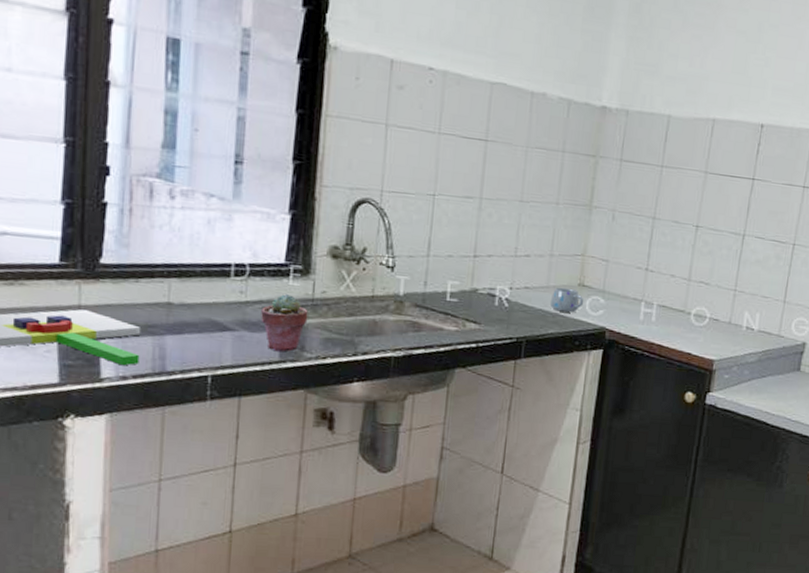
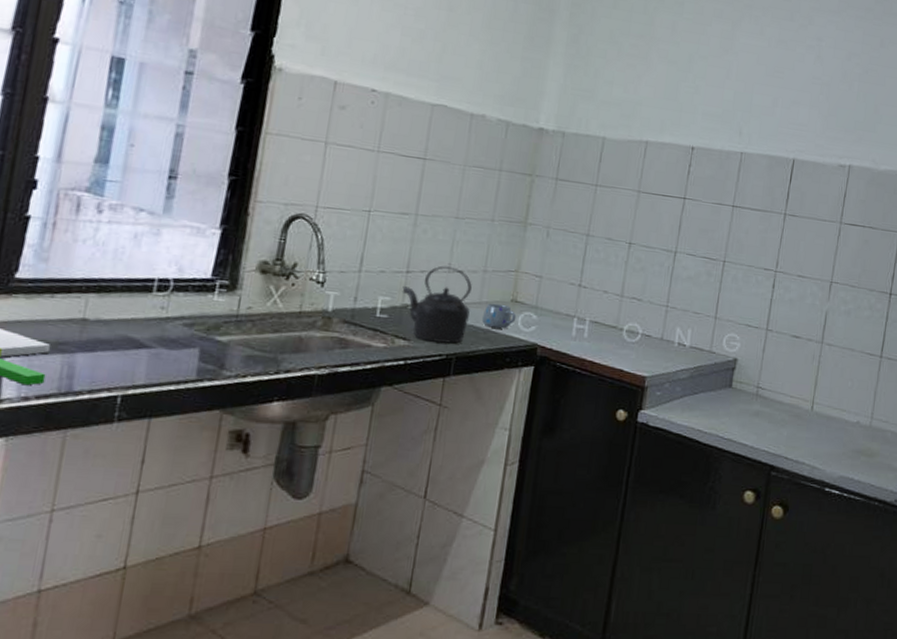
potted succulent: present [260,294,308,352] -> none [180,310,232,370]
kettle: none [470,250,539,327] -> present [402,265,472,344]

